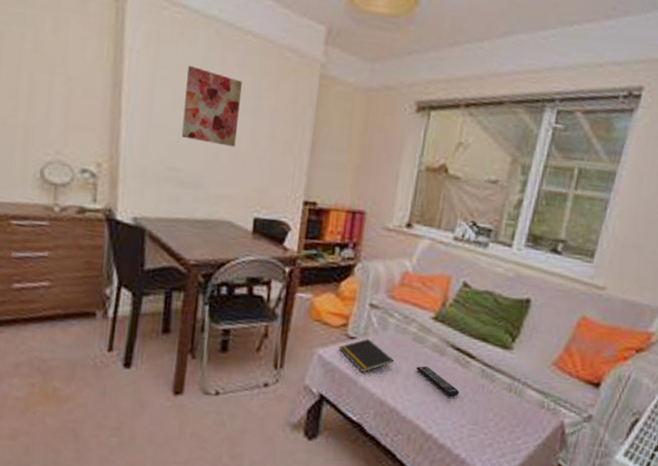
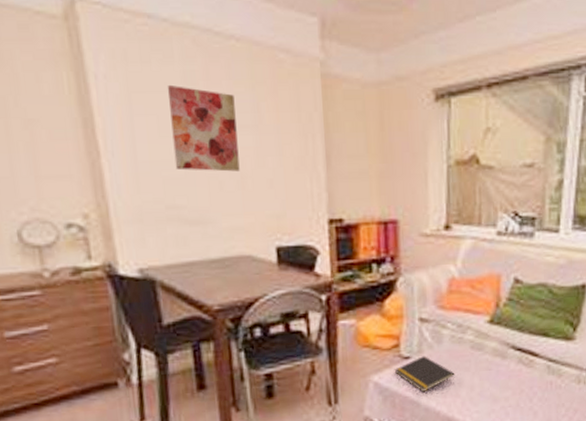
remote control: present [416,366,460,397] -> none [479,373,528,400]

